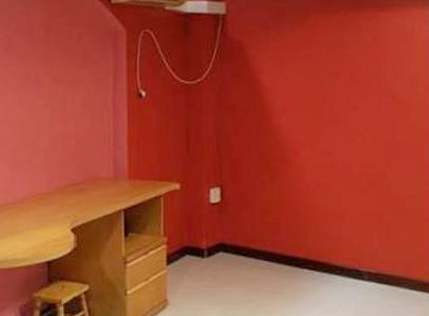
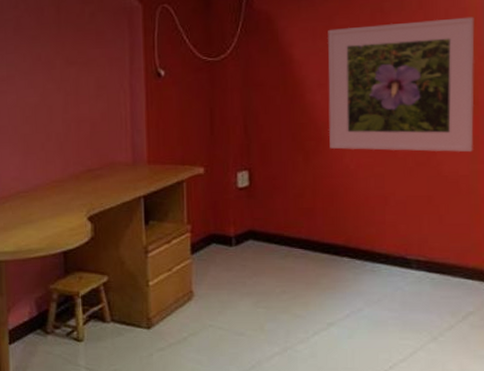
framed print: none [293,52,421,175] -> present [328,17,475,153]

